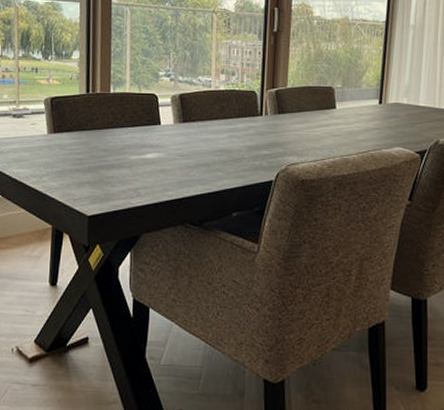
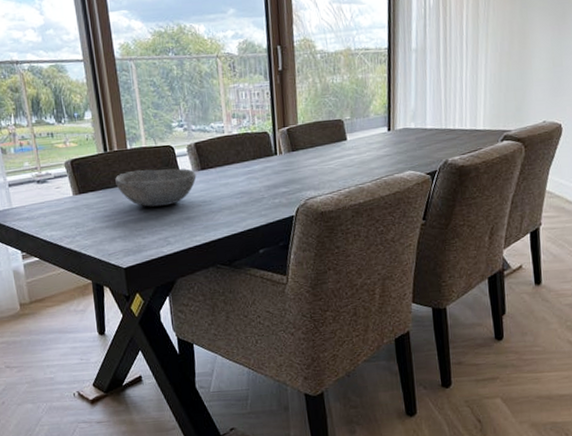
bowl: none [93,115,177,155] -> present [115,168,197,207]

